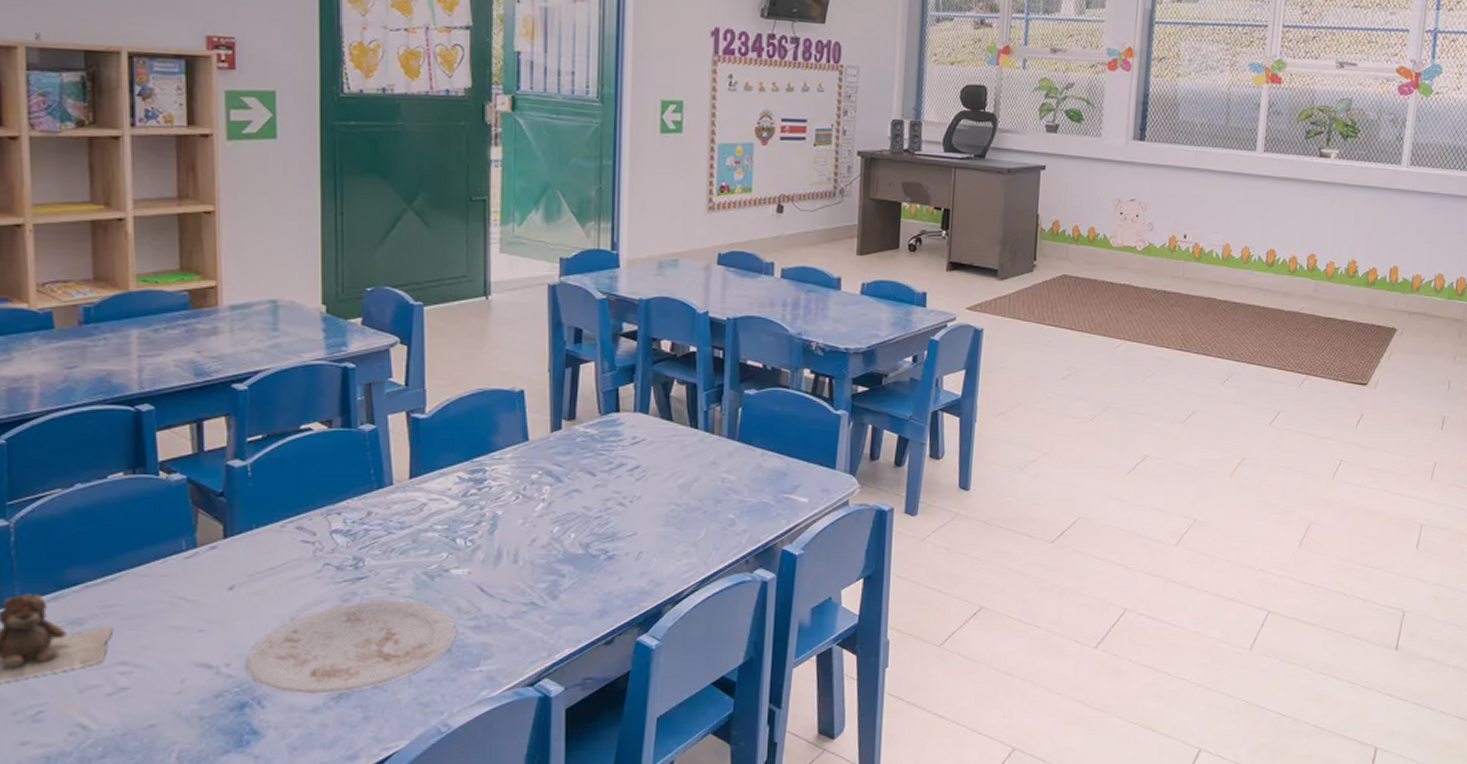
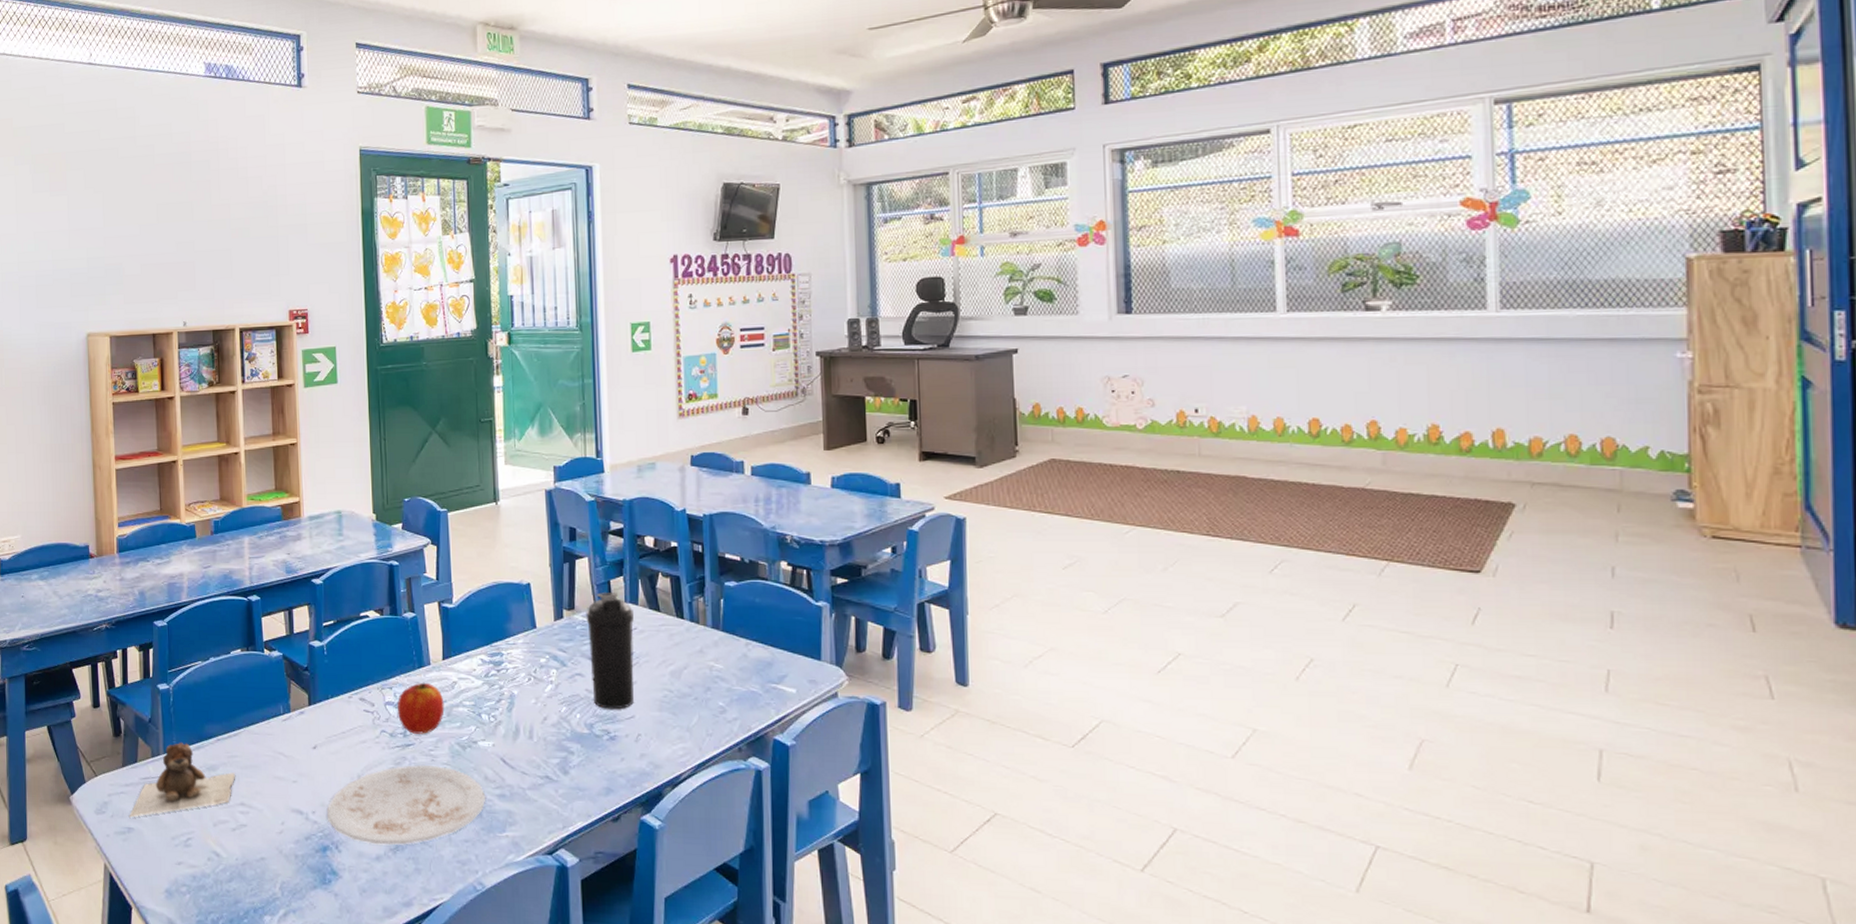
apple: none [348,505,409,565] -> present [398,682,445,734]
water bottle: none [588,399,643,527] -> present [585,591,634,710]

